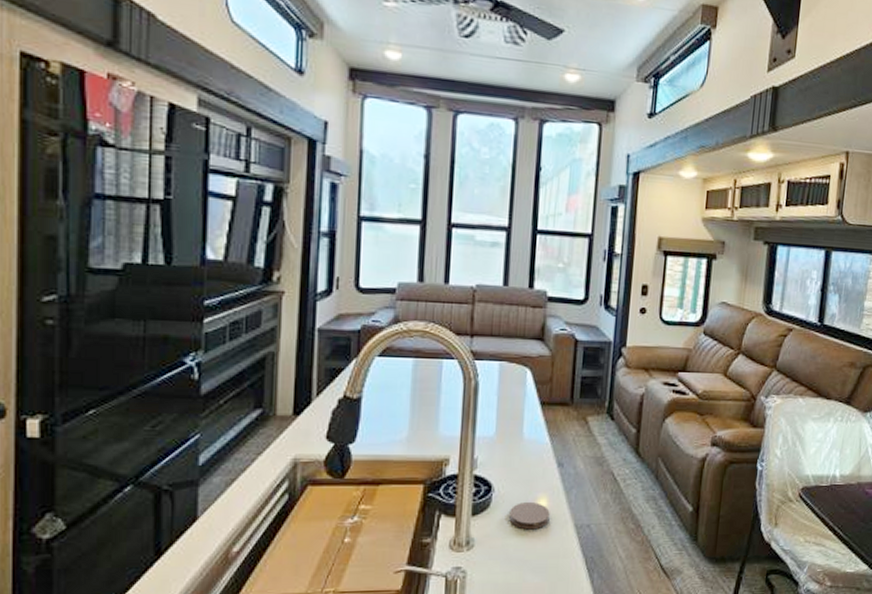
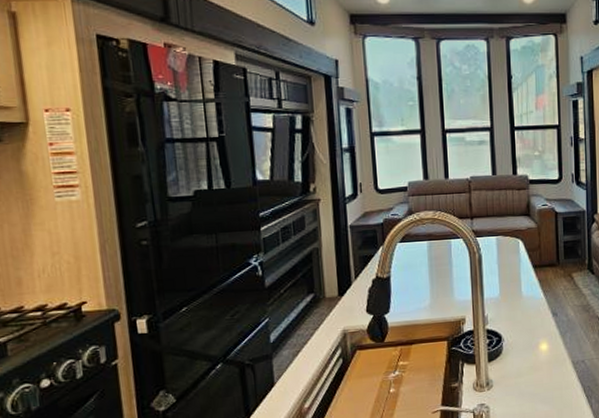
coaster: present [509,502,550,530] -> none [518,346,551,369]

